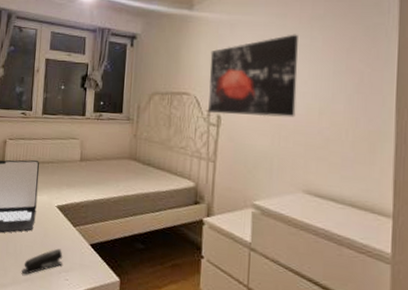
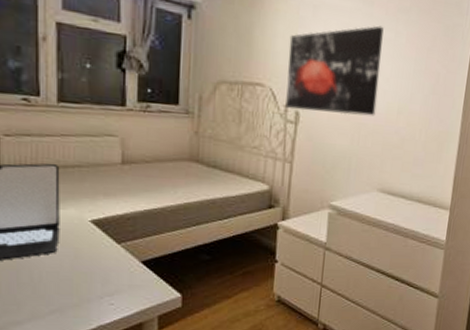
stapler: present [21,248,63,275] -> none [44,270,105,307]

